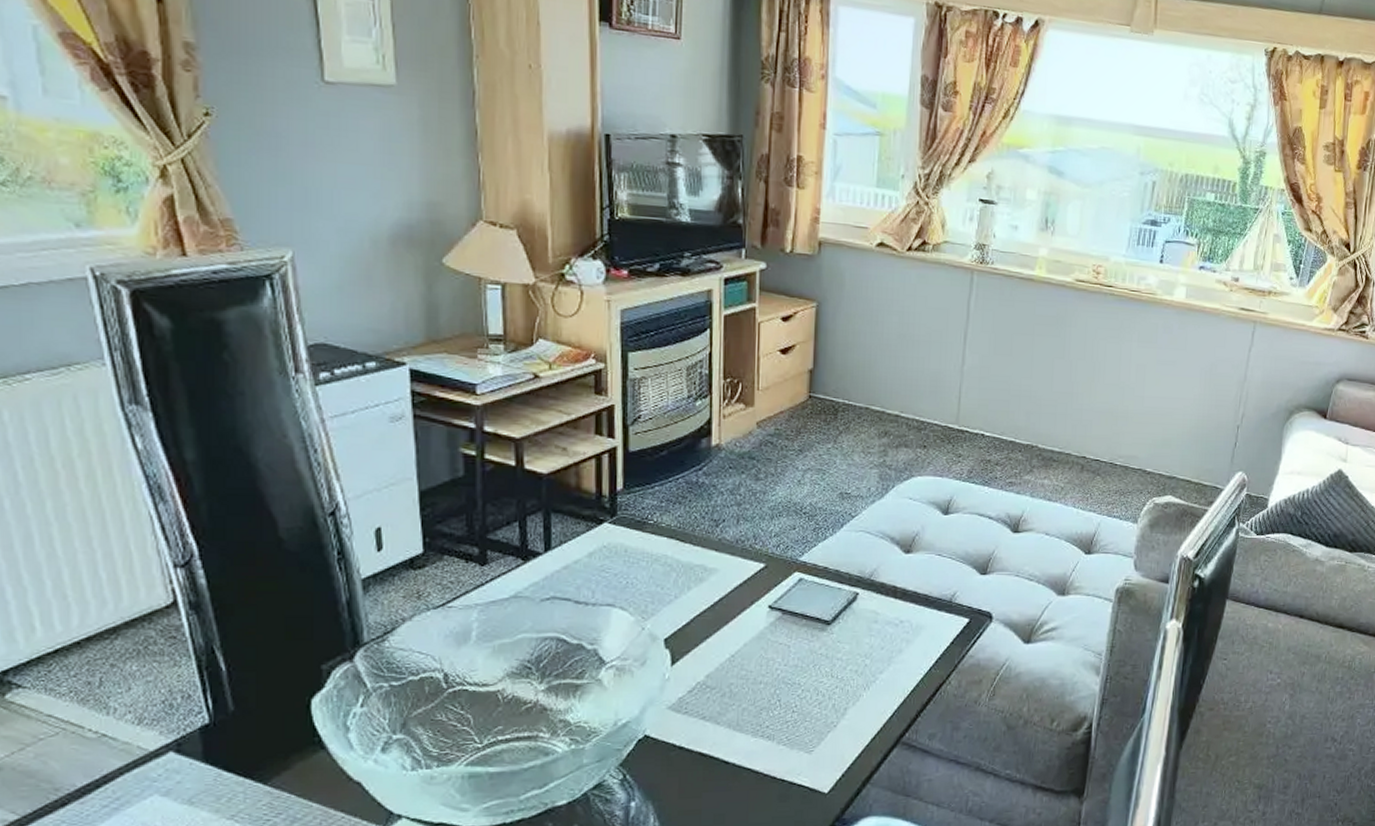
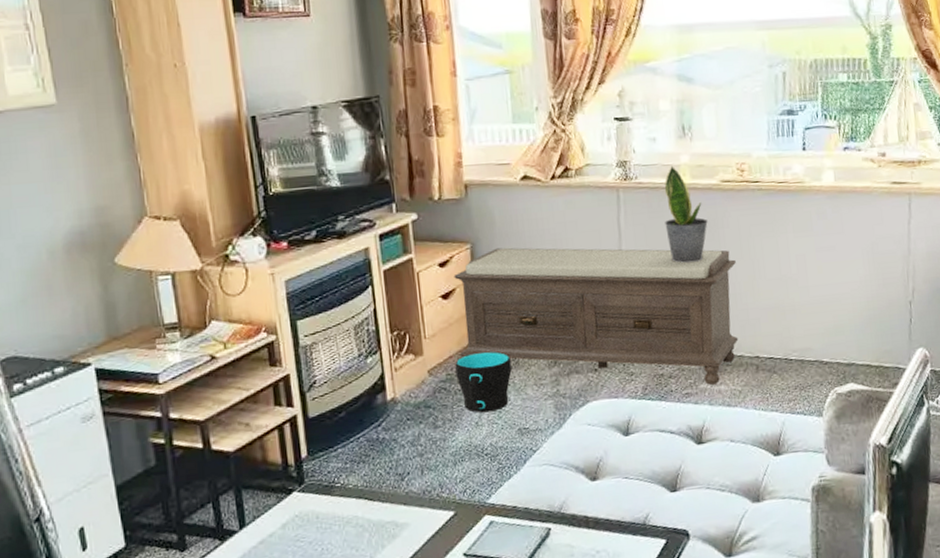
cup sleeve: none [784,412,842,472] -> present [455,351,512,413]
bench: none [793,311,1078,478] -> present [453,247,739,385]
potted plant: none [1014,256,1056,356] -> present [664,165,708,263]

